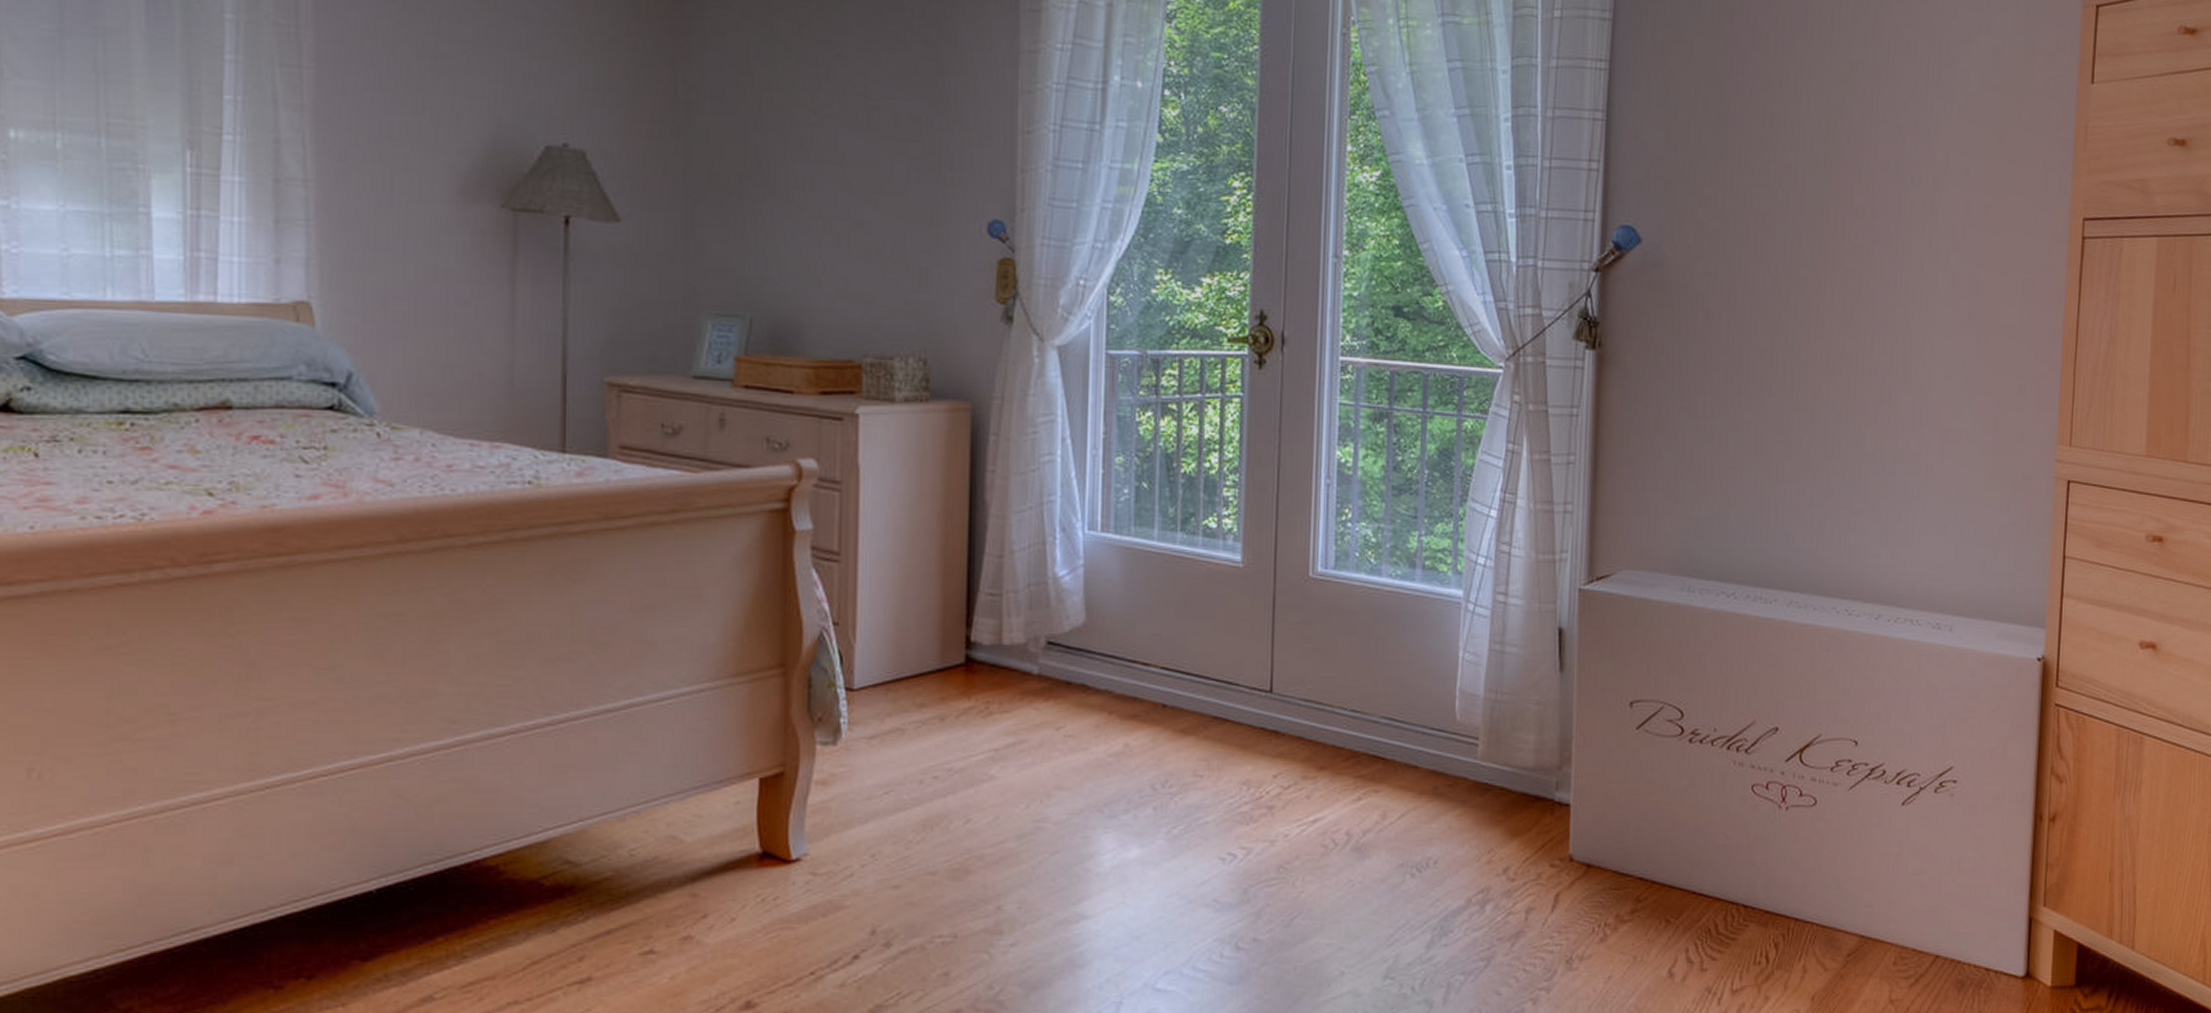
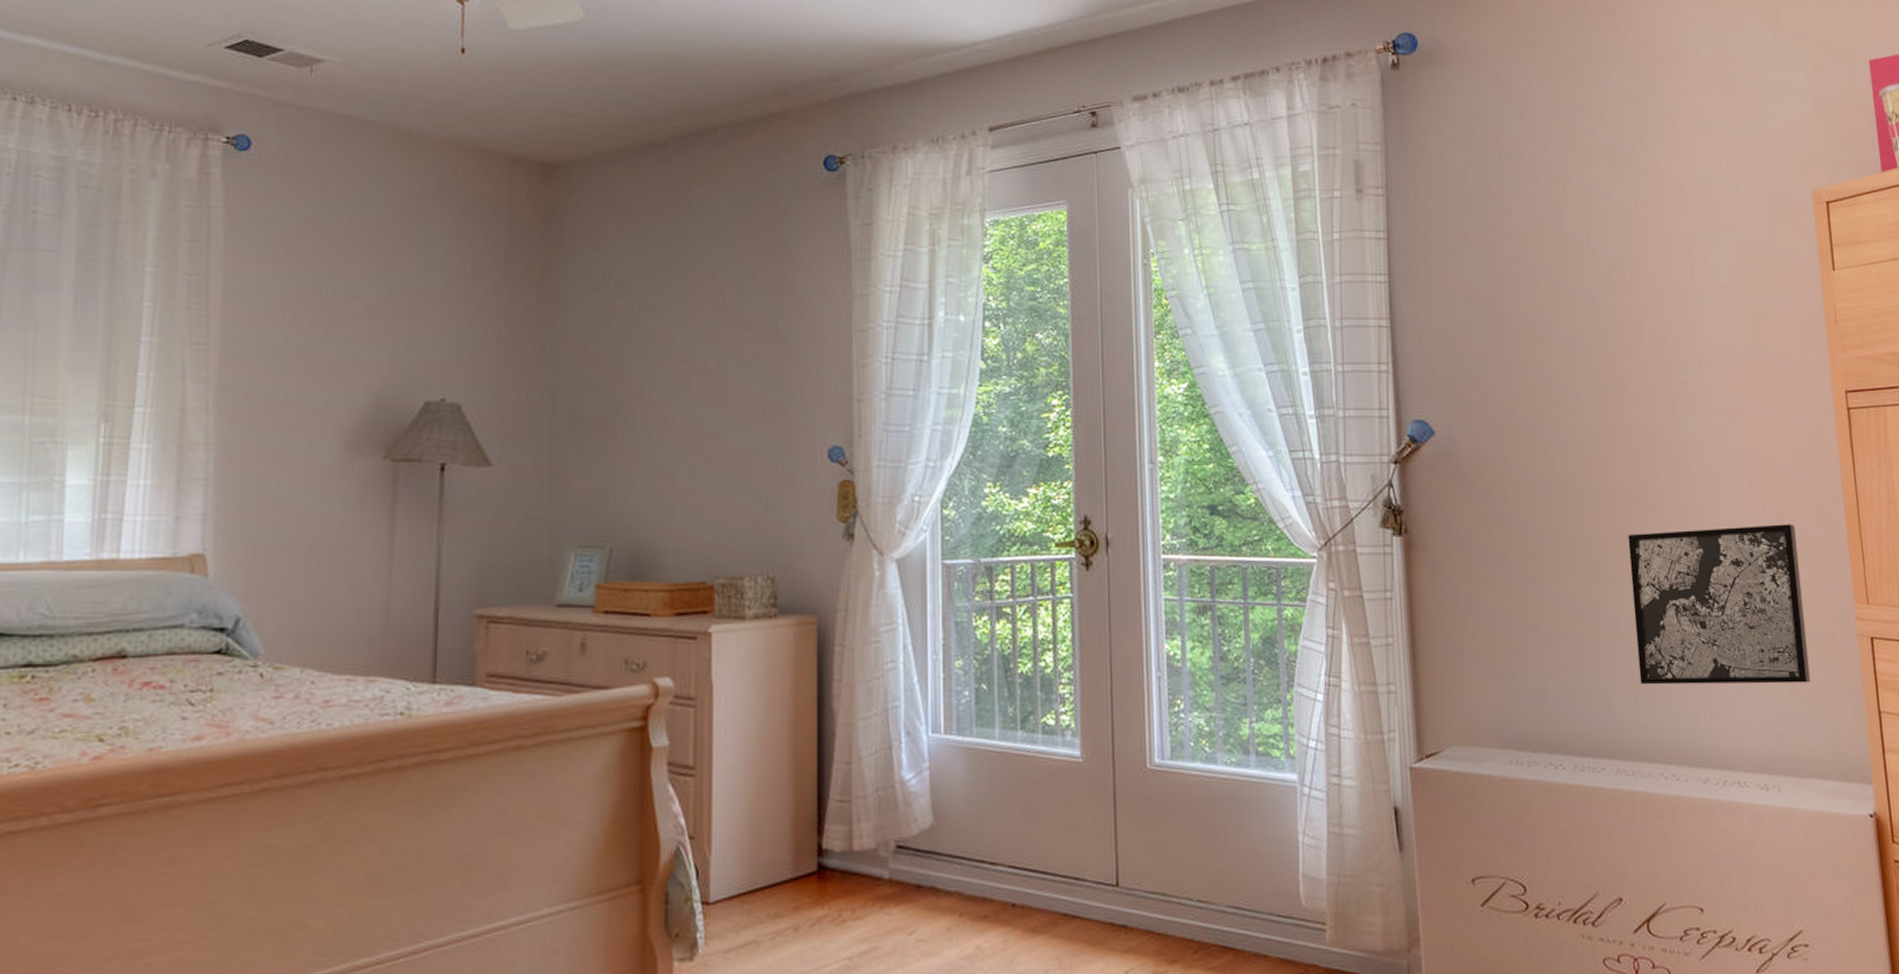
wall art: none [1825,358,2007,524] -> present [1628,524,1811,685]

